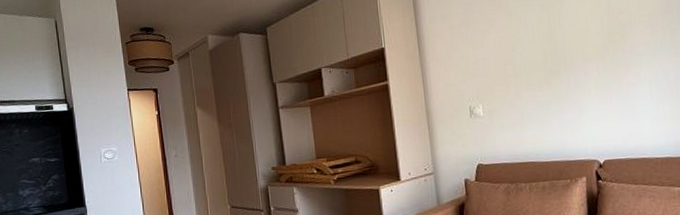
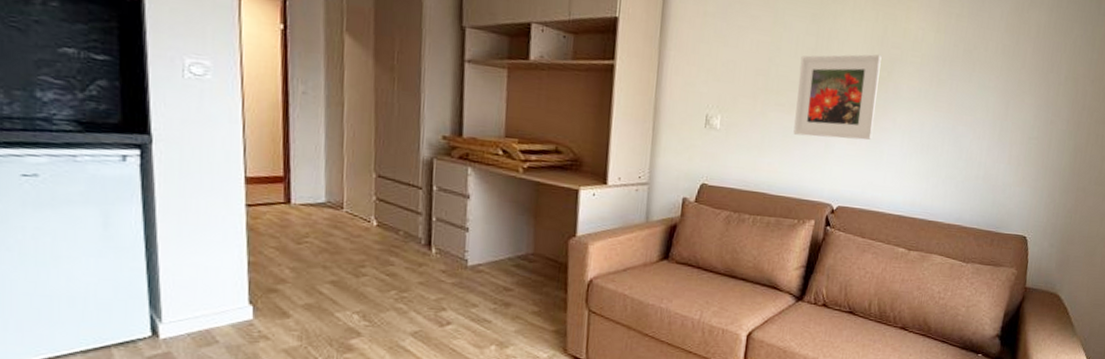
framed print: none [539,23,621,107] -> present [793,54,882,140]

